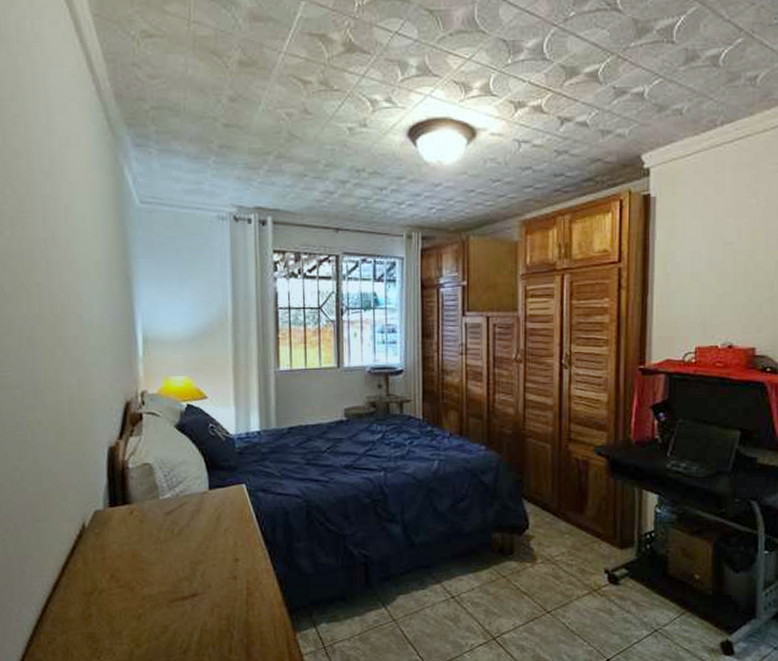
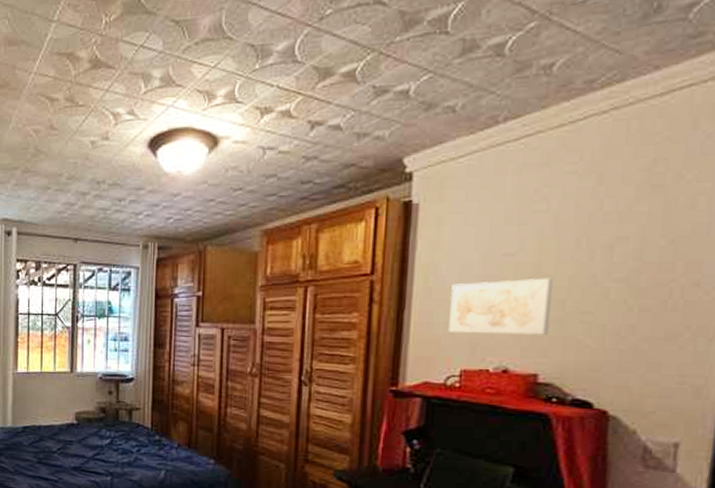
wall art: none [685,263,765,314] -> present [449,277,554,335]

